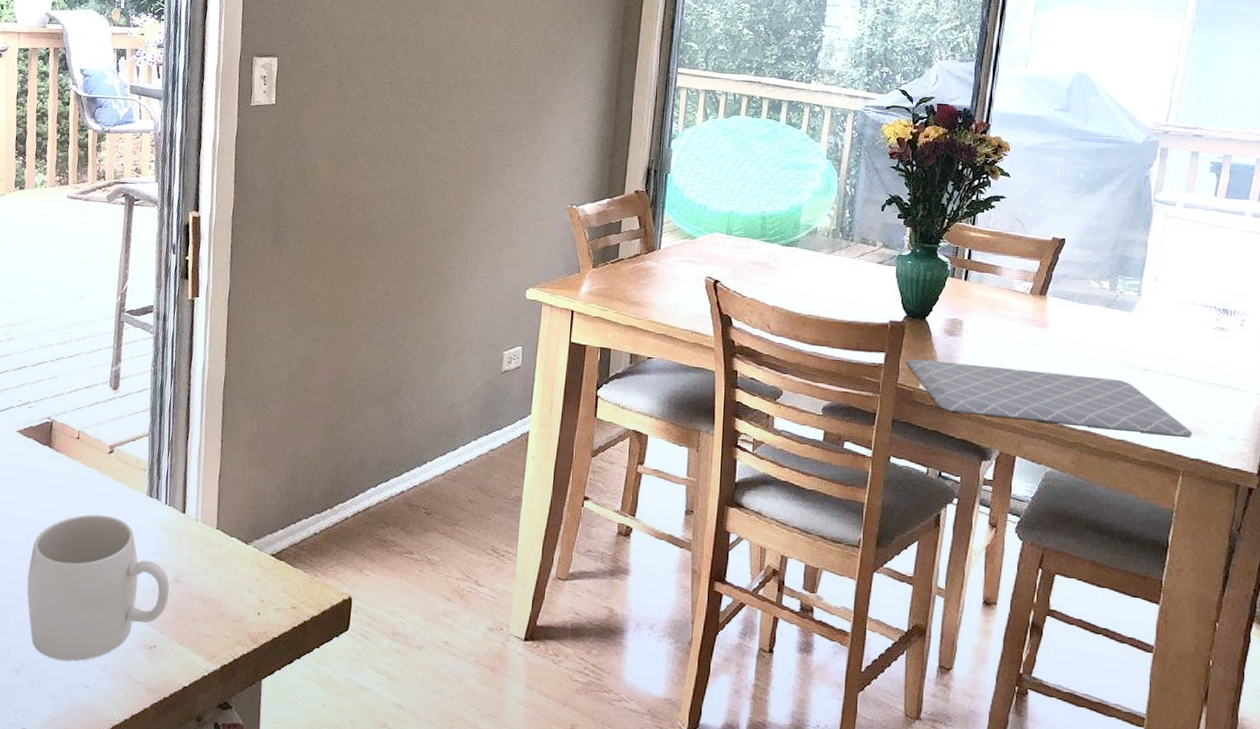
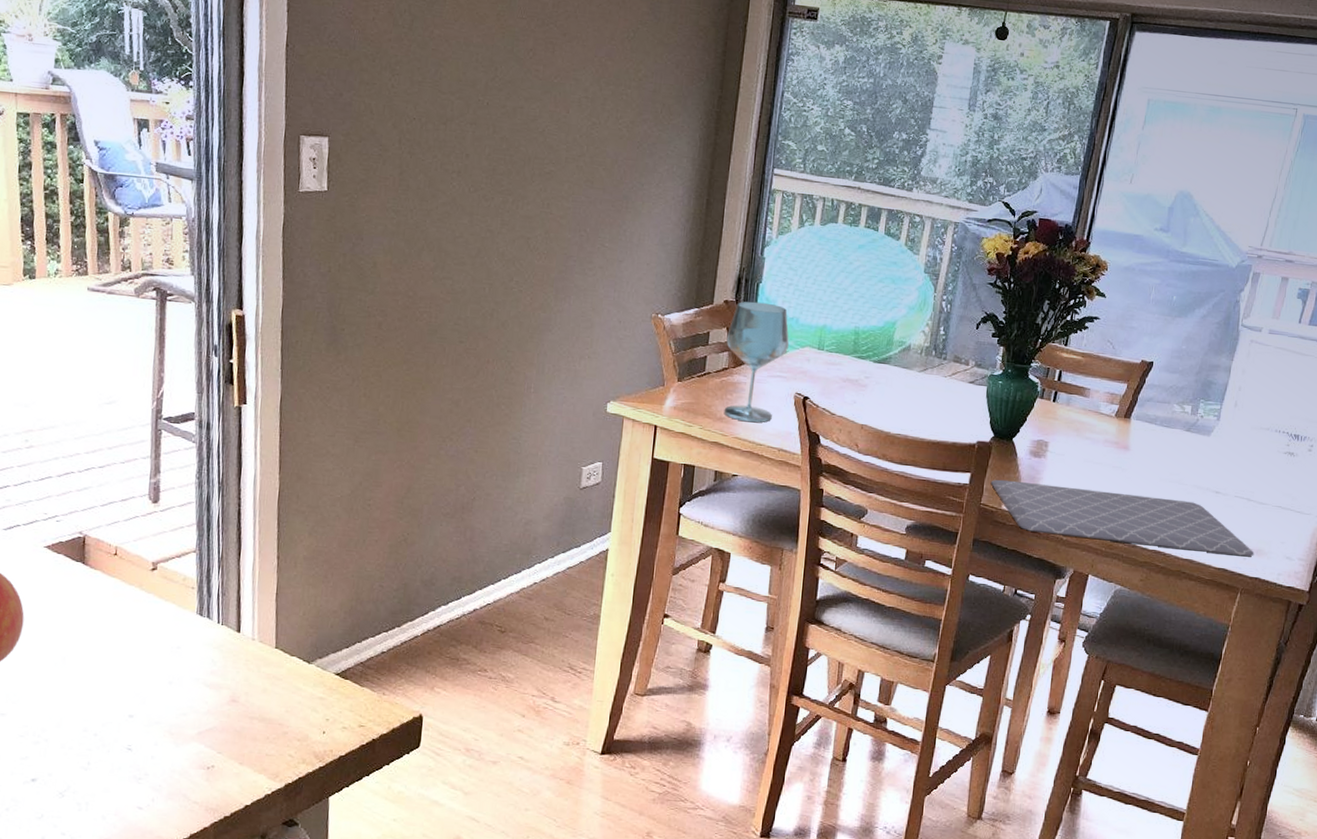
mug: present [27,514,170,661] -> none [66,634,227,783]
wine glass: none [637,190,698,306] -> present [724,301,789,423]

